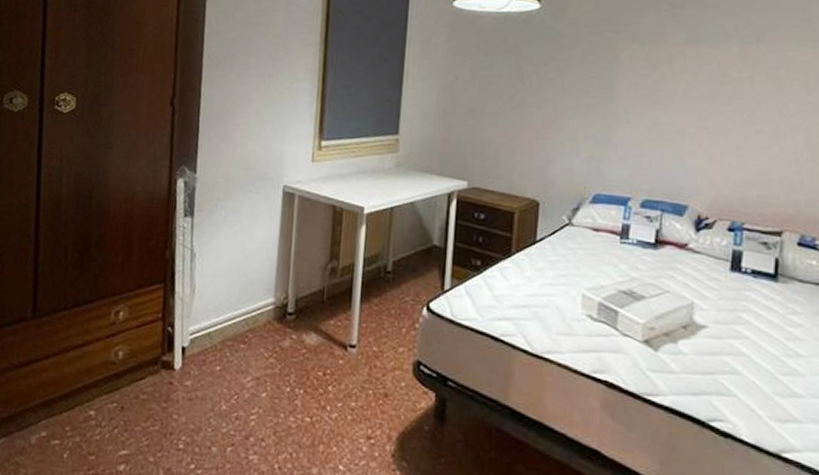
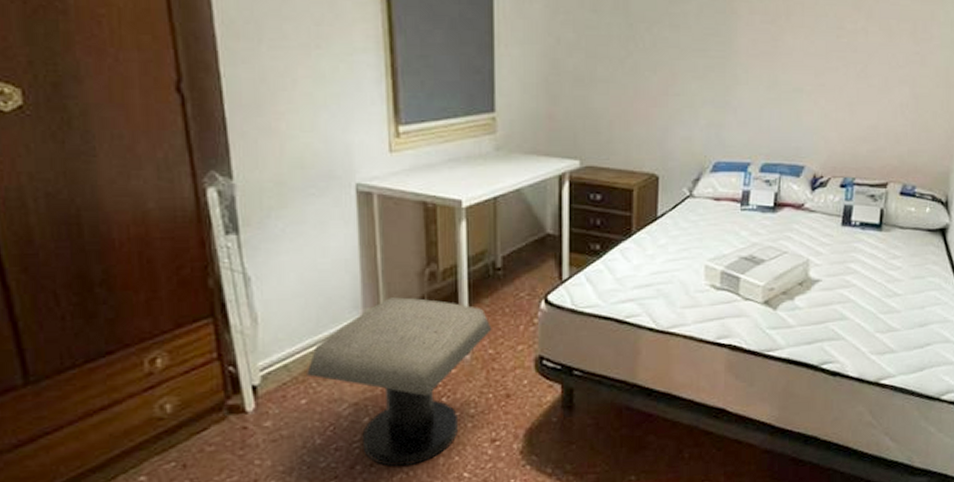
stool: none [224,286,378,447] -> present [307,297,492,467]

